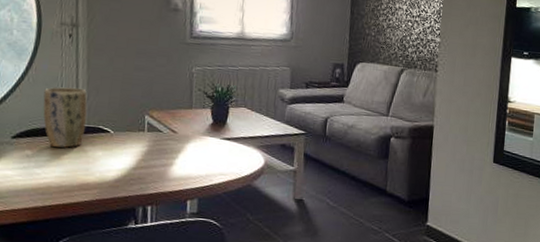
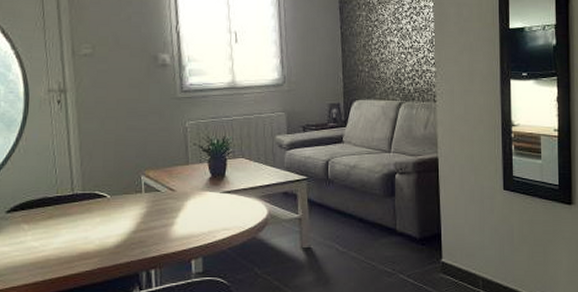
plant pot: present [43,87,88,148] -> none [36,154,82,217]

